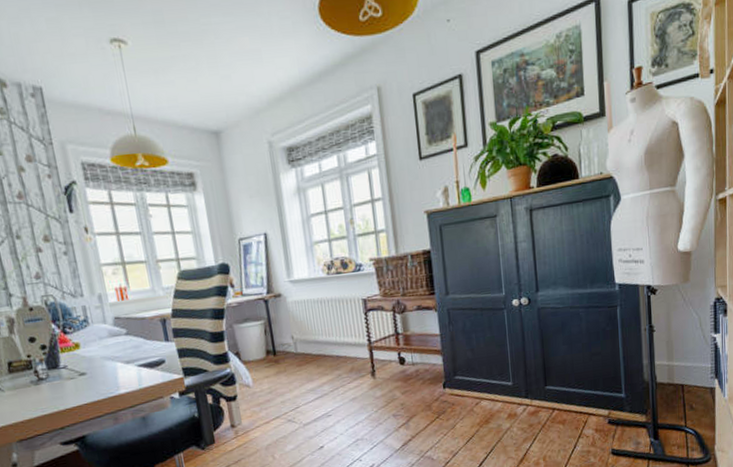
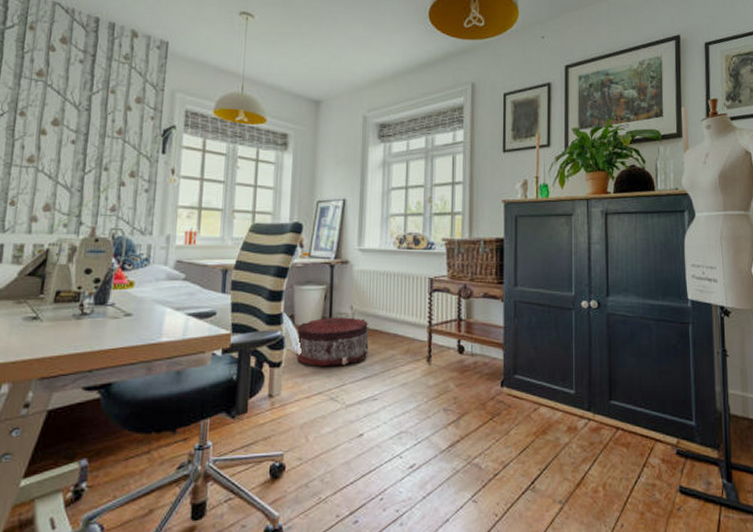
pouf: none [244,346,316,395] -> present [296,317,369,366]

